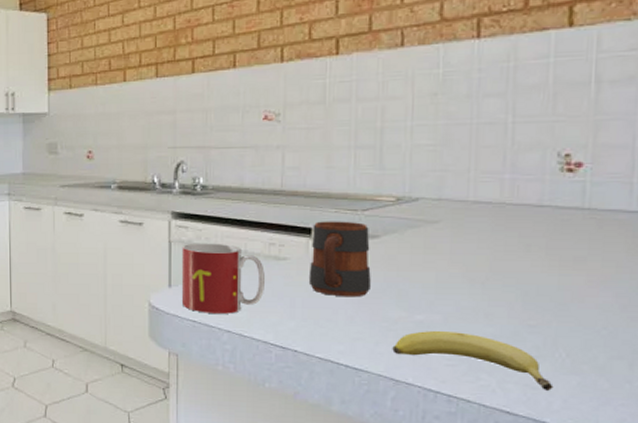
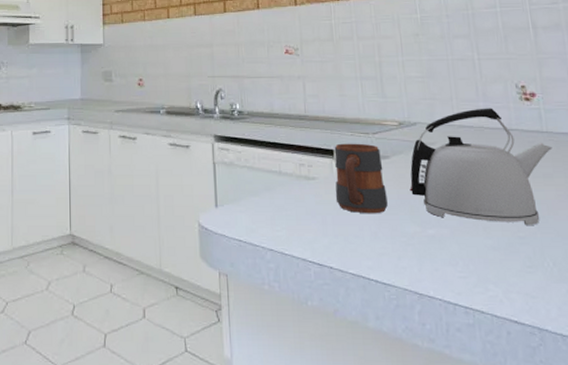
mug: present [181,243,266,314] -> none [225,164,300,232]
fruit: present [392,330,554,391] -> none [413,243,549,299]
kettle: none [400,180,593,314] -> present [410,108,553,226]

